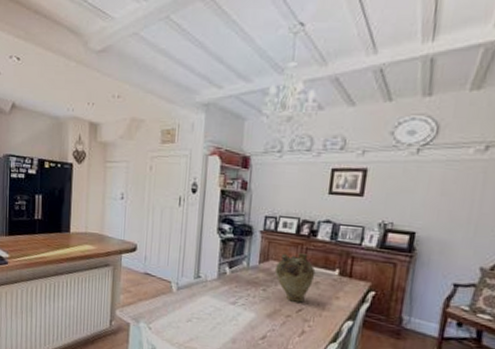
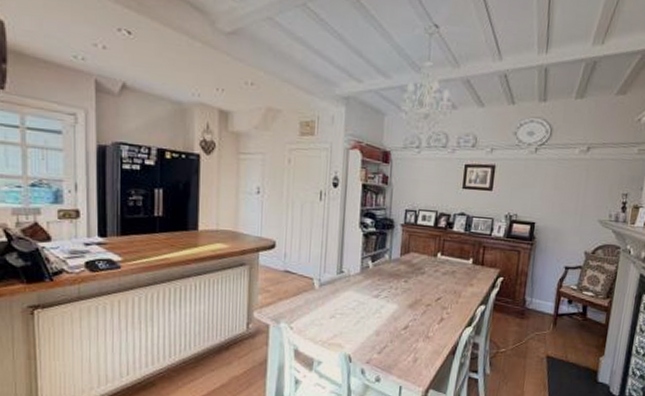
vase: present [274,253,316,302] -> none [415,244,452,291]

